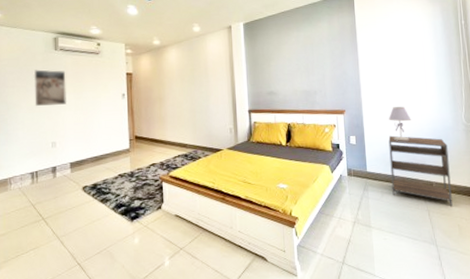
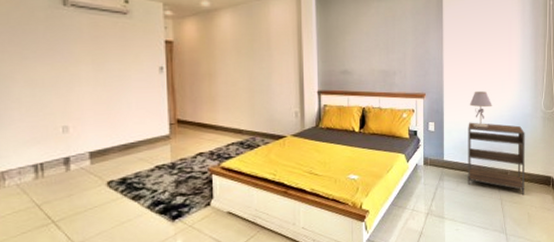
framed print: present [33,69,66,107] -> none [32,30,82,80]

